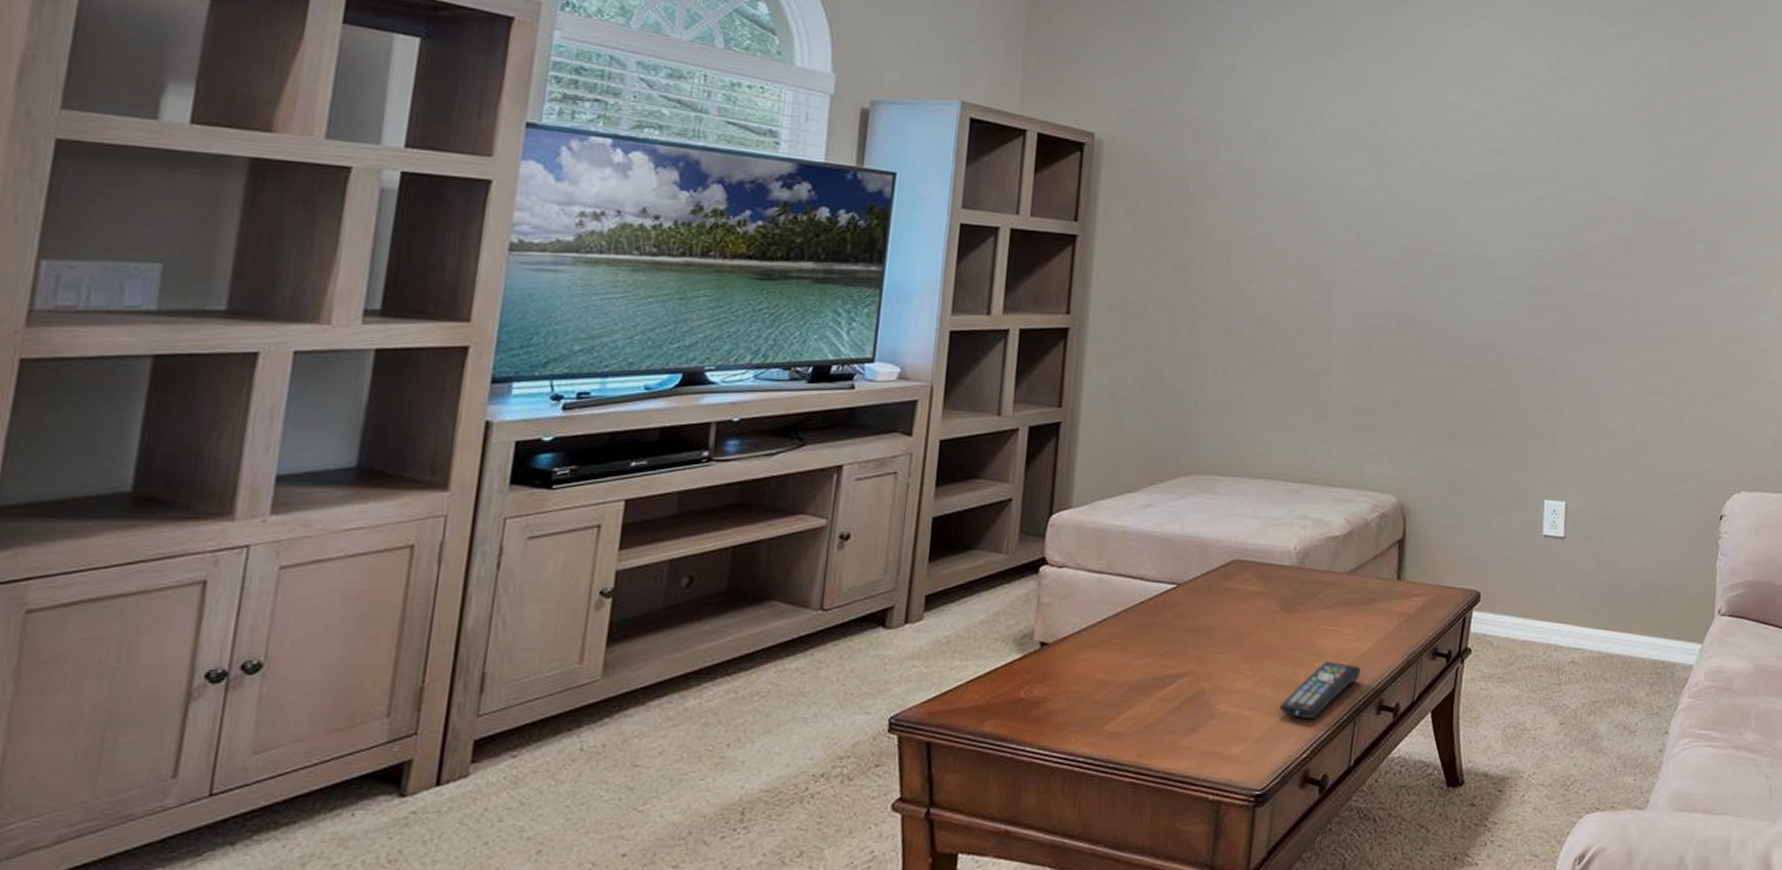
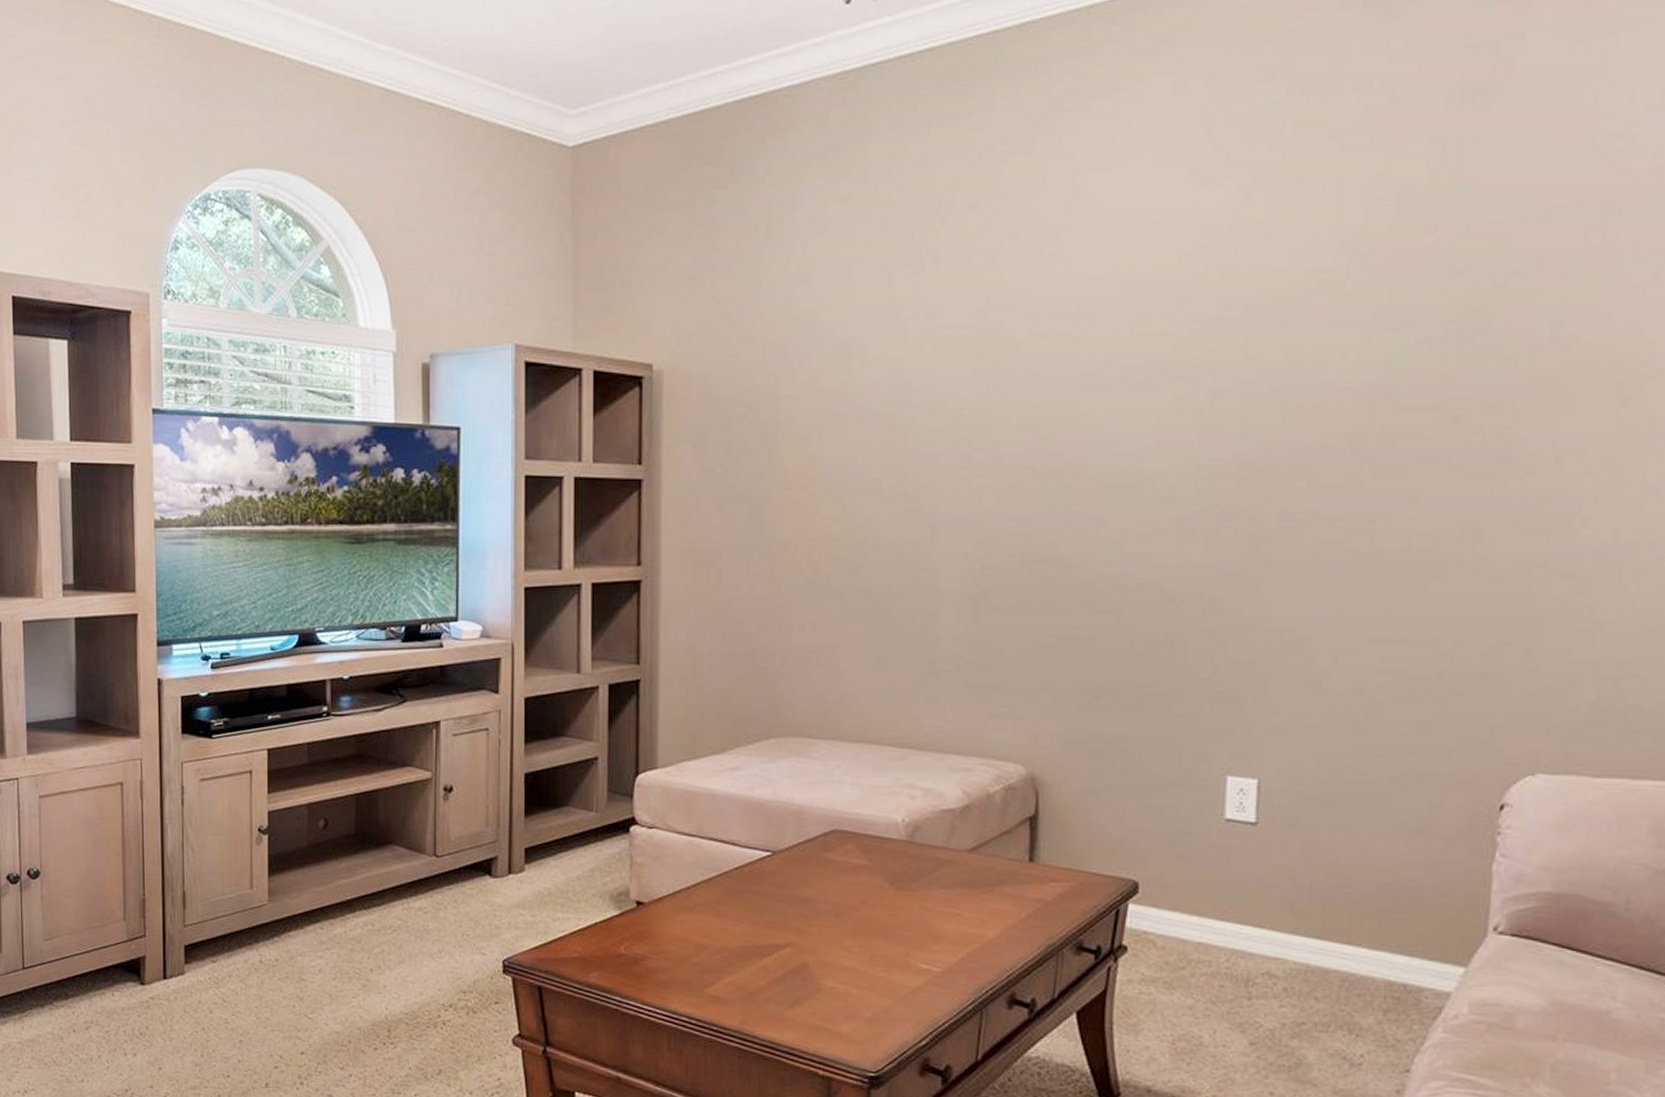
remote control: present [1279,661,1361,720] -> none [892,945,987,1006]

